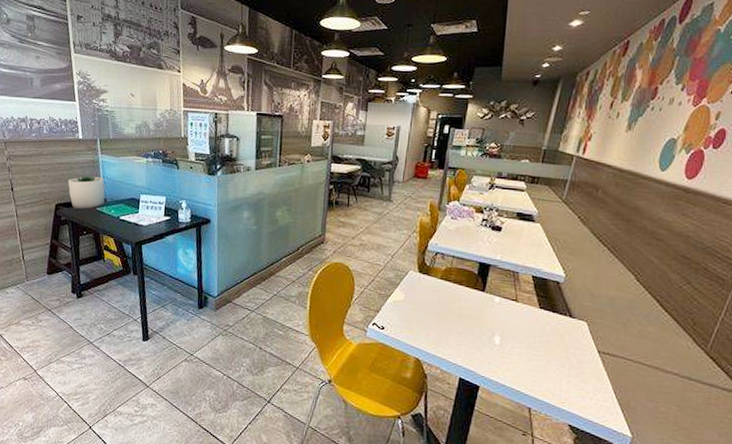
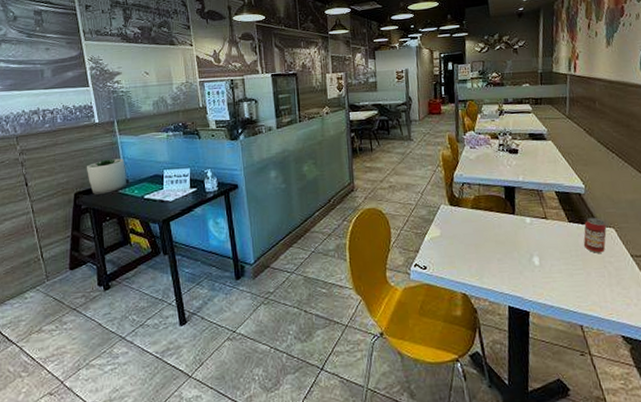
soda can: none [550,307,579,344] -> present [583,217,607,253]

